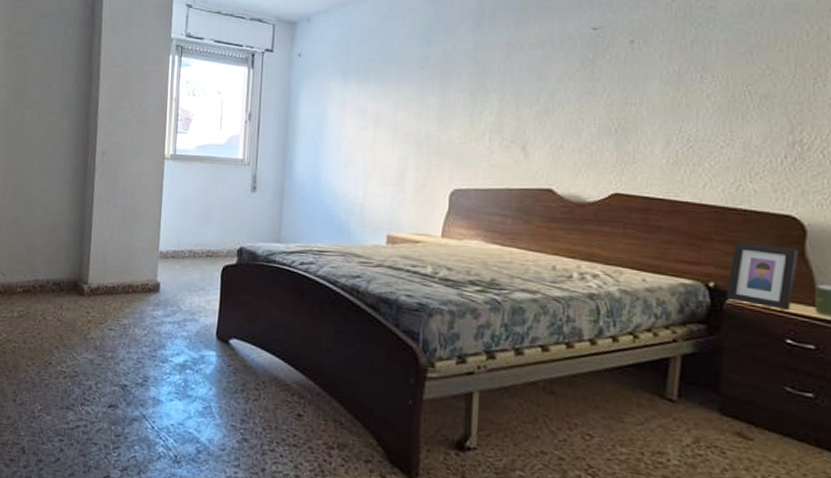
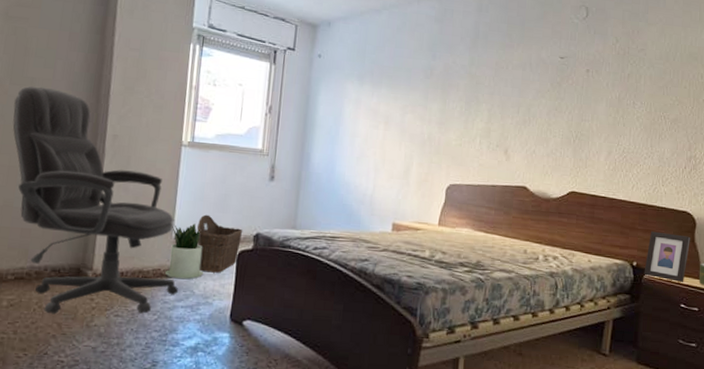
chair: none [17,109,165,328] -> present [12,86,178,315]
planter: none [152,238,190,295] -> present [164,223,204,280]
wicker basket: none [181,228,227,289] -> present [196,214,243,273]

